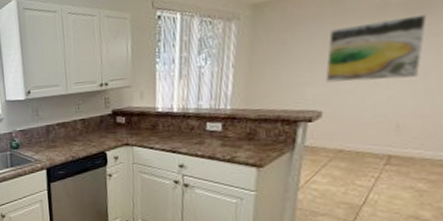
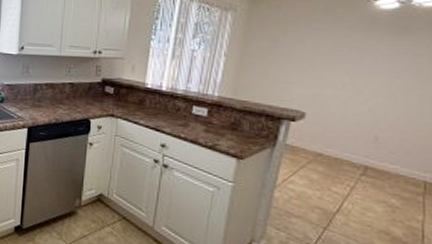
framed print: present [325,14,427,83] -> none [312,34,411,93]

